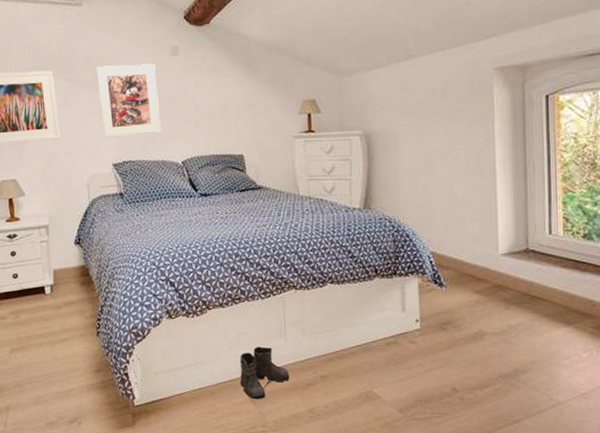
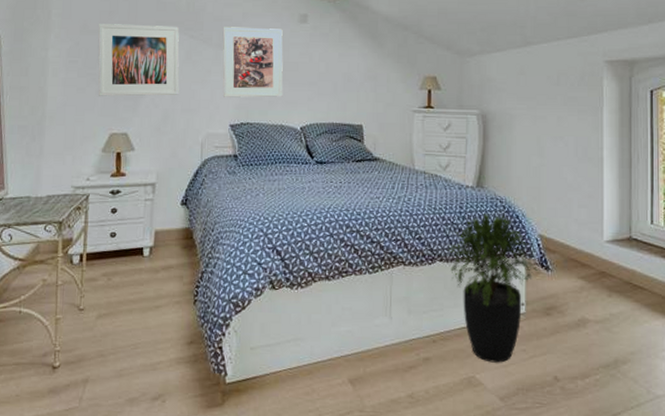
boots: present [239,346,290,400] -> none [340,324,392,382]
potted plant: none [338,234,434,377] -> present [448,214,540,363]

